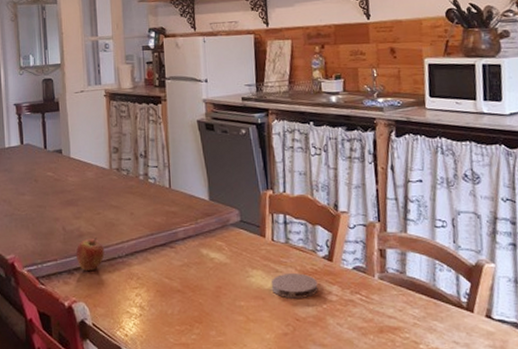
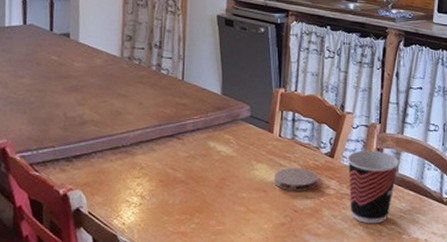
fruit: present [75,237,105,271] -> none [76,126,108,159]
cup: none [347,251,407,333] -> present [347,150,400,224]

